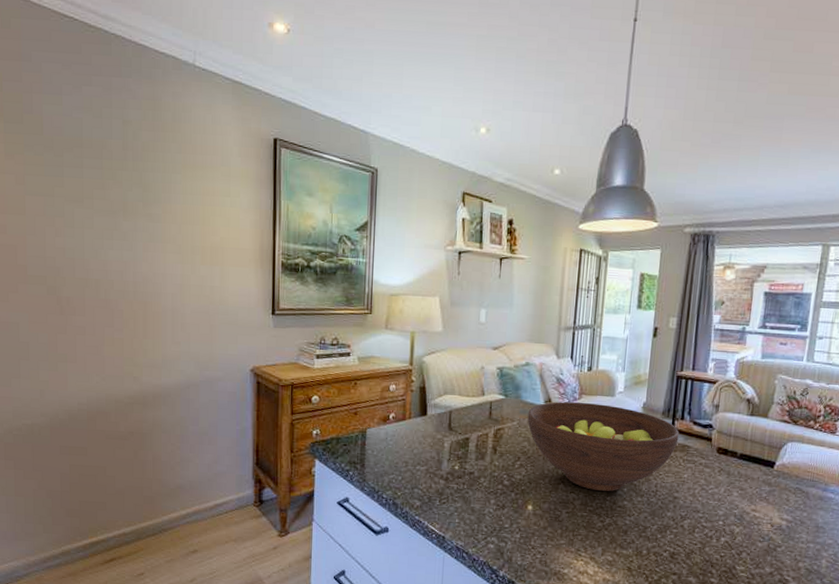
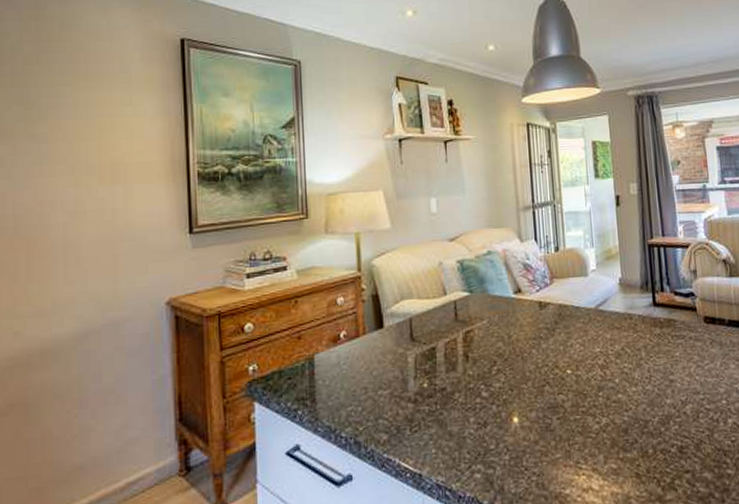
fruit bowl: present [527,401,679,491] -> none [497,286,663,387]

